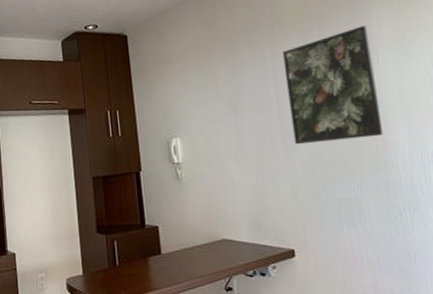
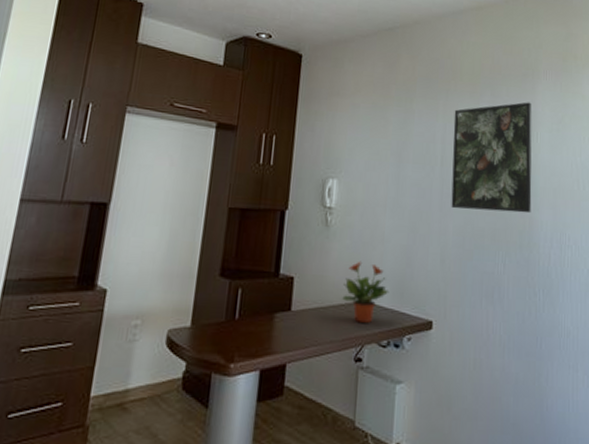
potted plant: none [203,205,247,259] -> present [342,261,390,324]

